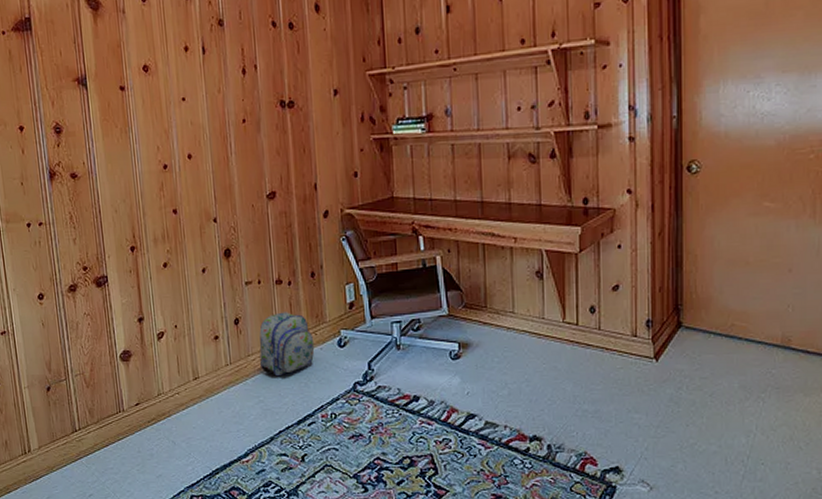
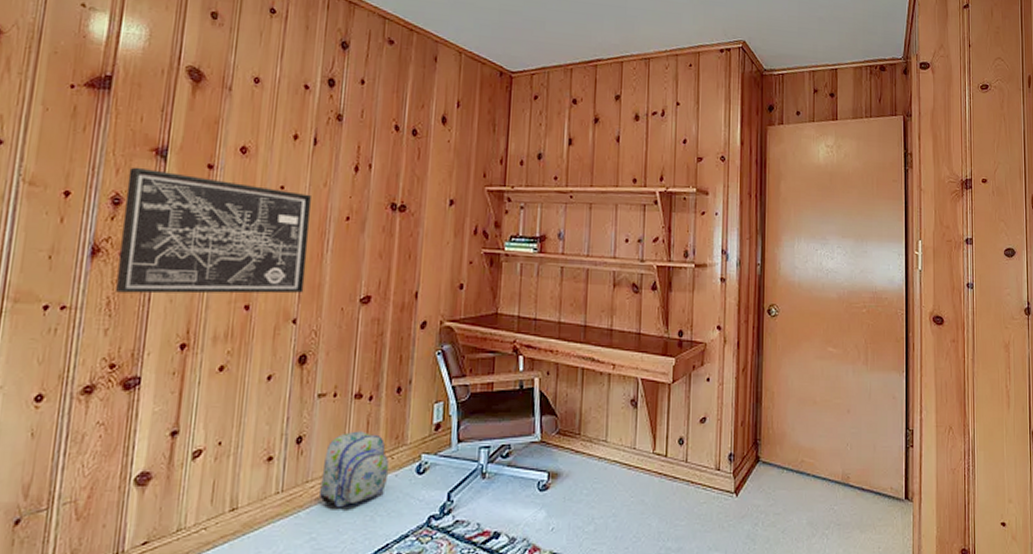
wall art: none [61,97,218,208] -> present [116,167,311,294]

